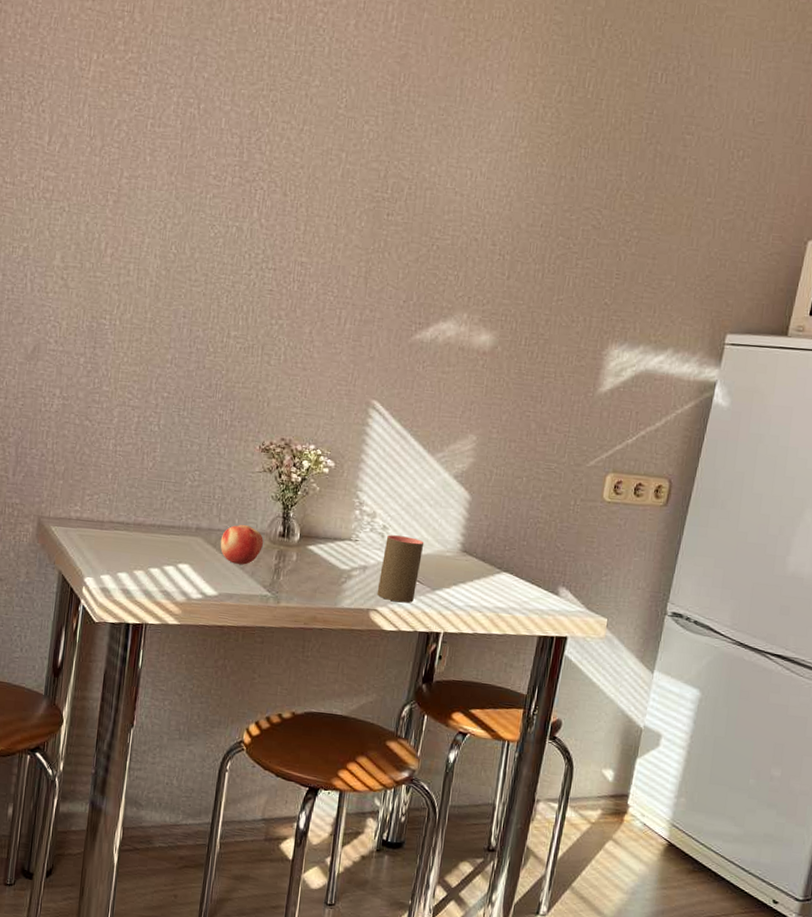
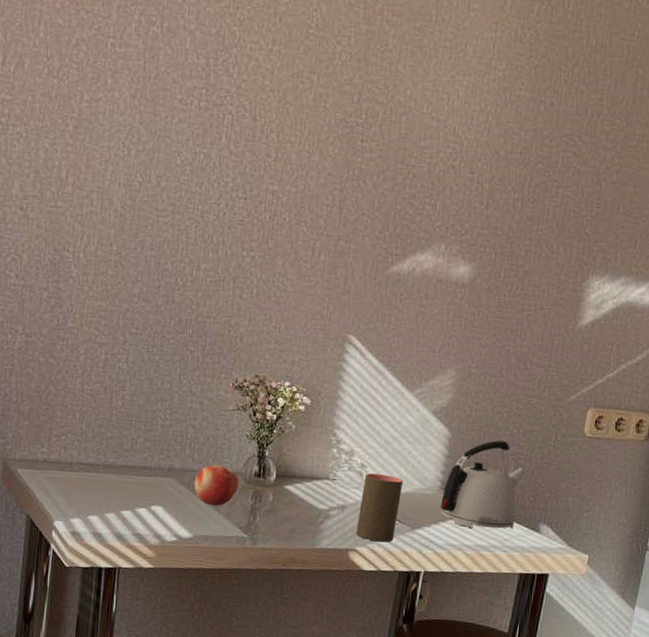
kettle: none [461,504,546,592] -> present [441,440,526,529]

